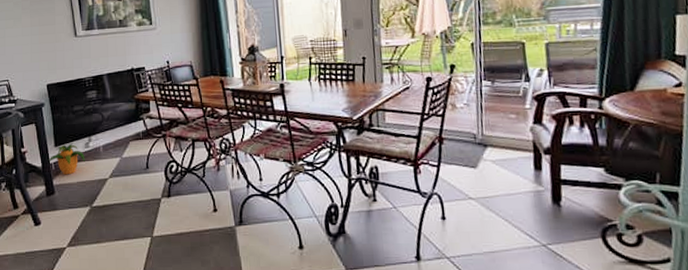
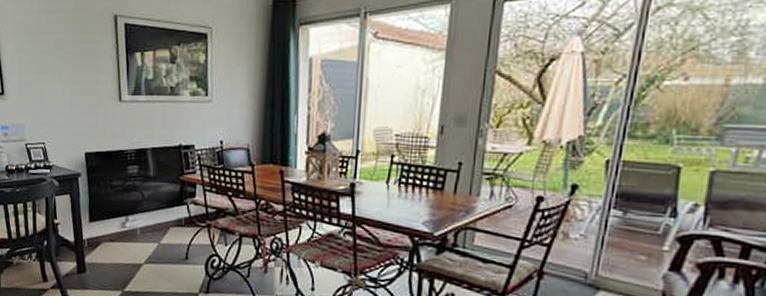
potted plant: present [48,143,85,175] -> none [81,220,120,255]

